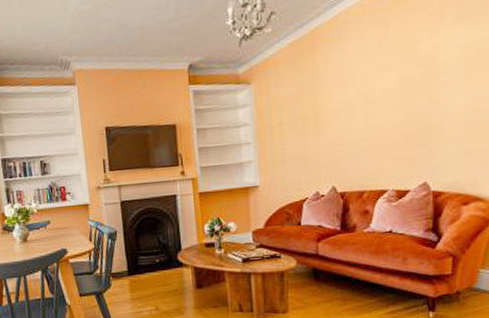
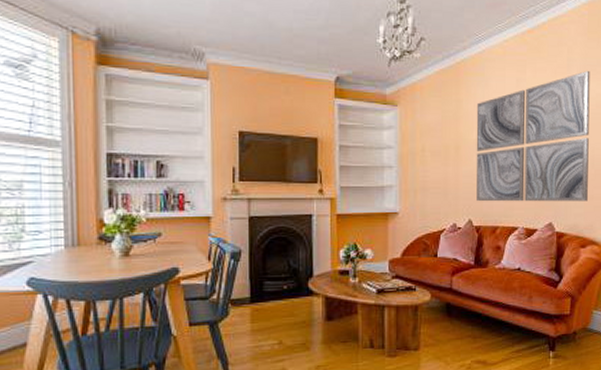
wall art: none [335,15,469,168] -> present [476,71,590,202]

